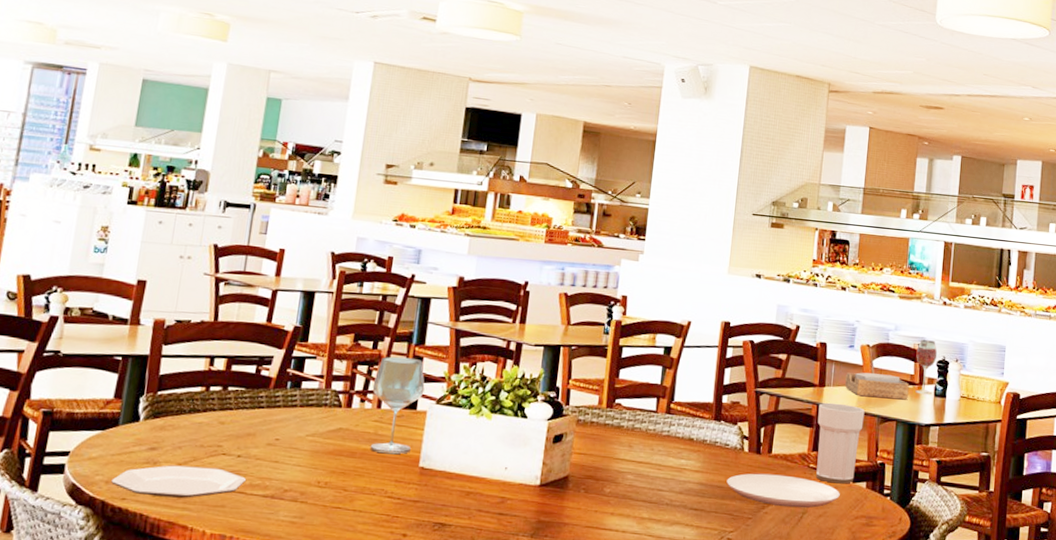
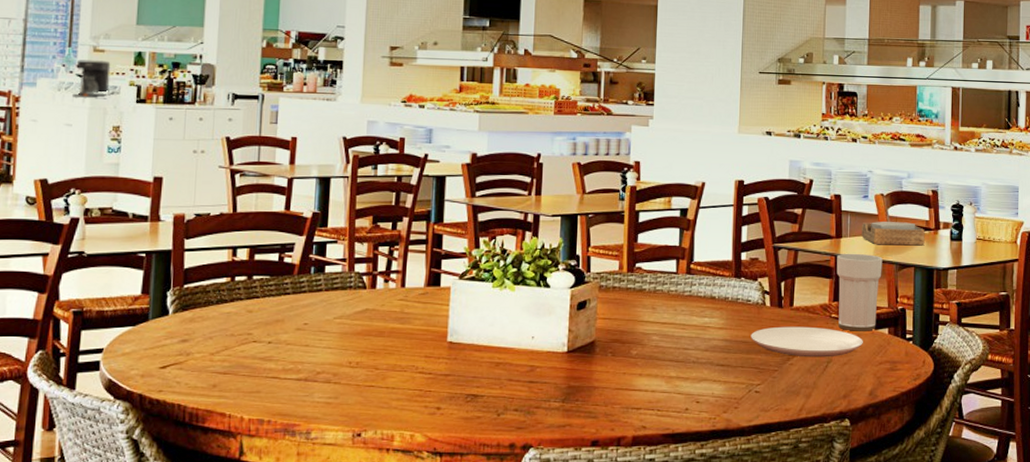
coffee maker: none [63,157,106,199] -> present [71,60,111,99]
plate: present [111,465,247,498] -> none [147,355,279,386]
wine glass: present [370,356,425,455] -> none [395,235,447,331]
wineglass: present [915,339,938,395] -> none [930,185,951,239]

